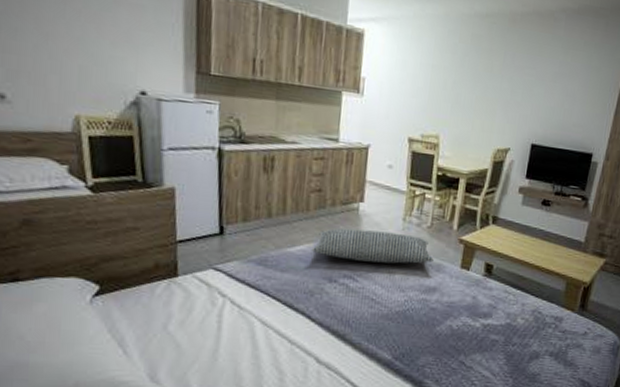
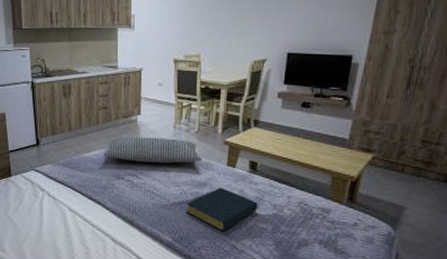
hardback book: none [410,293,491,346] -> present [186,187,257,232]

